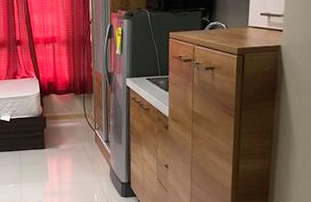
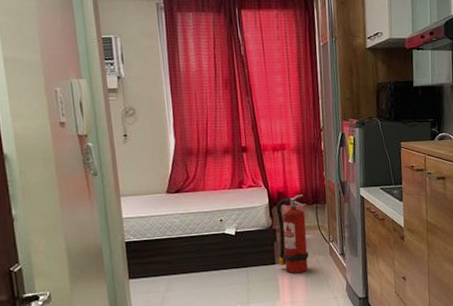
fire extinguisher: none [46,85,75,158] -> present [276,194,309,273]

